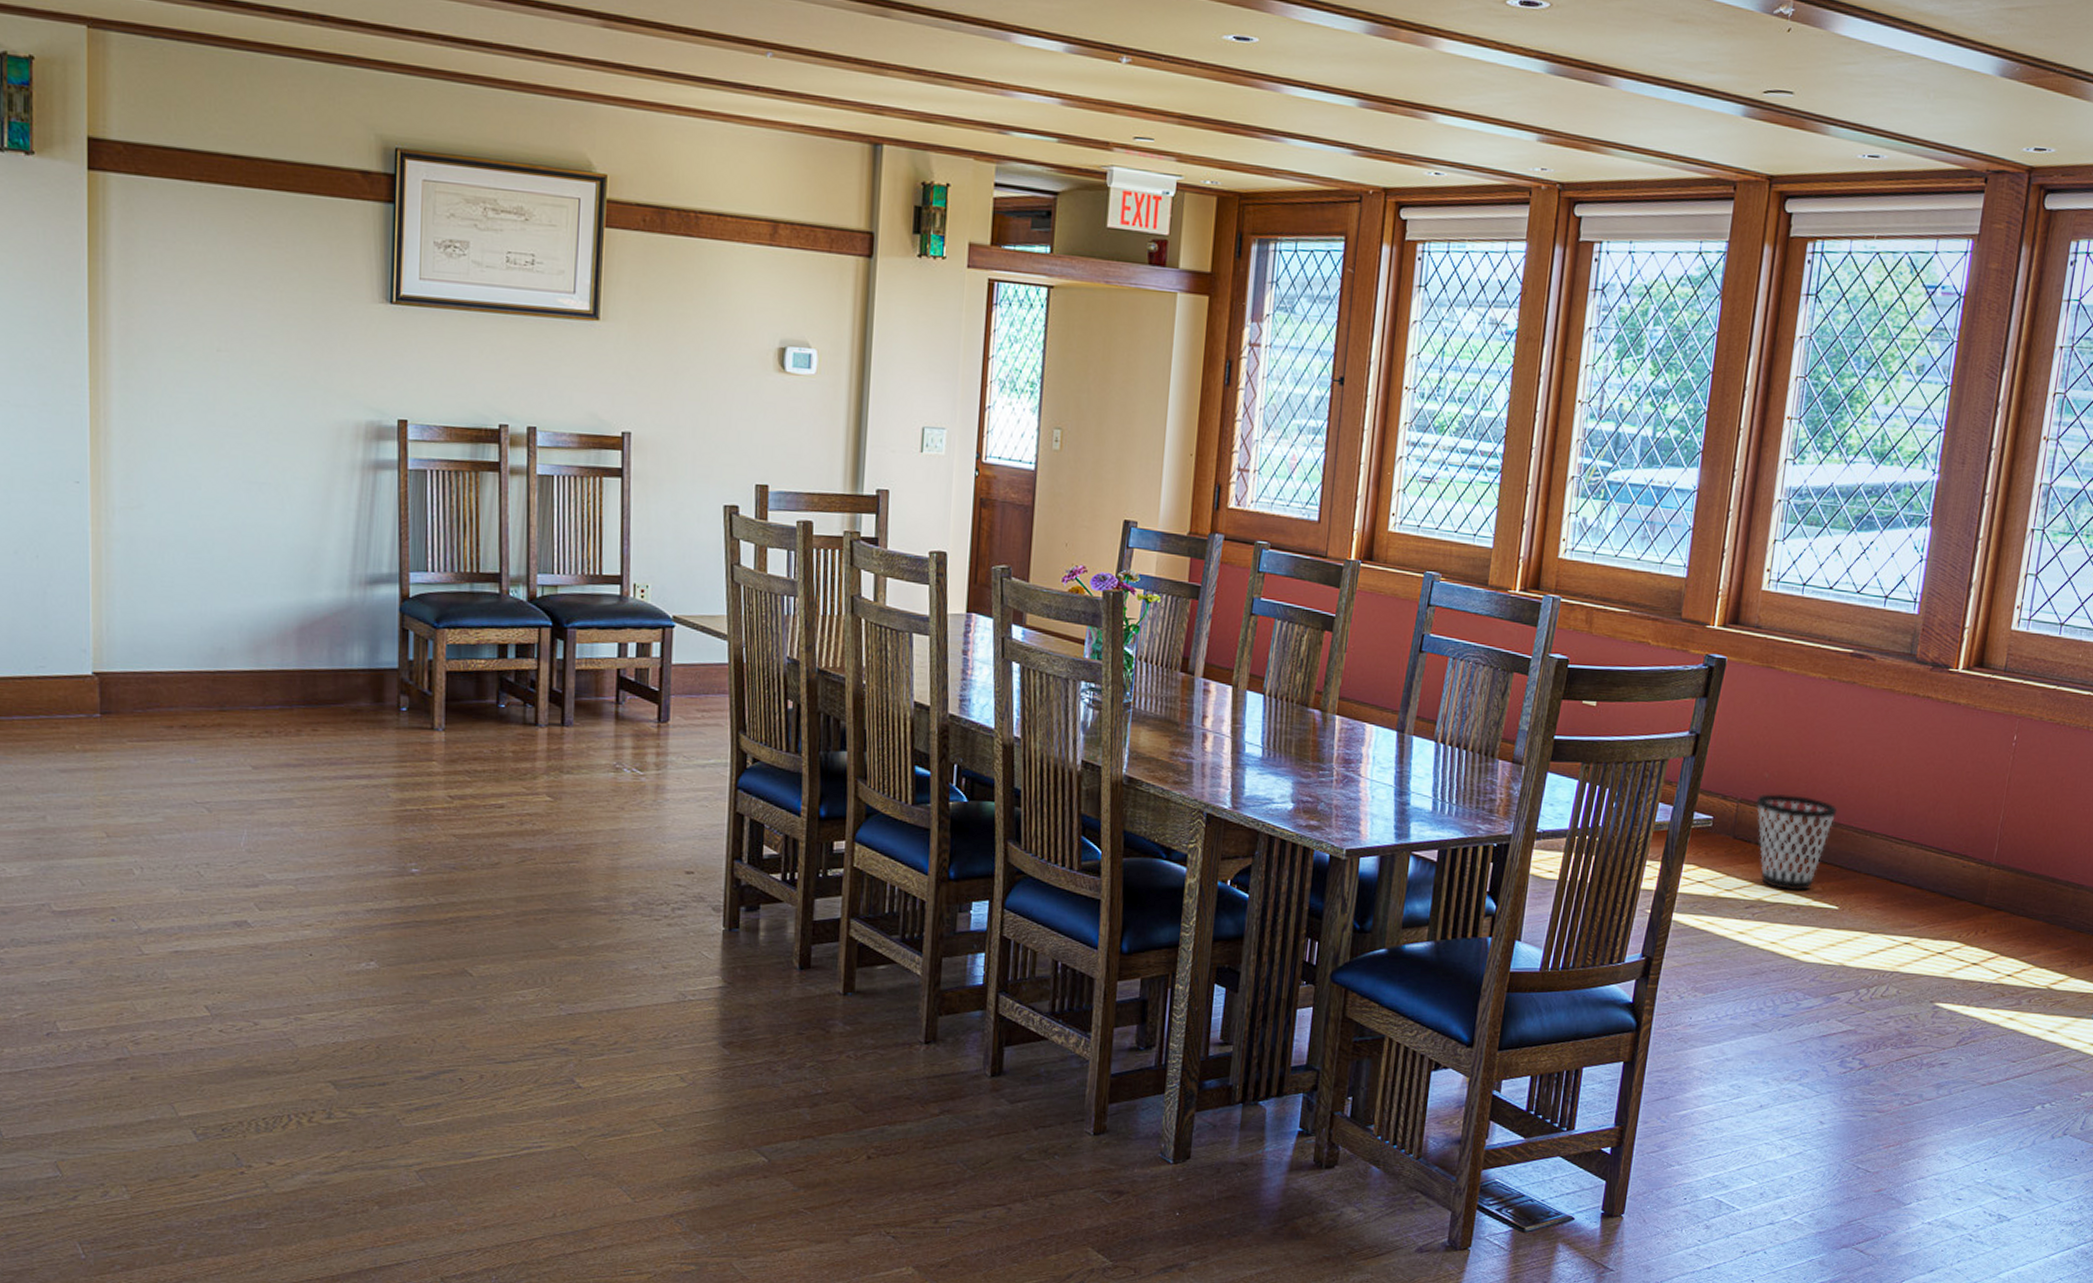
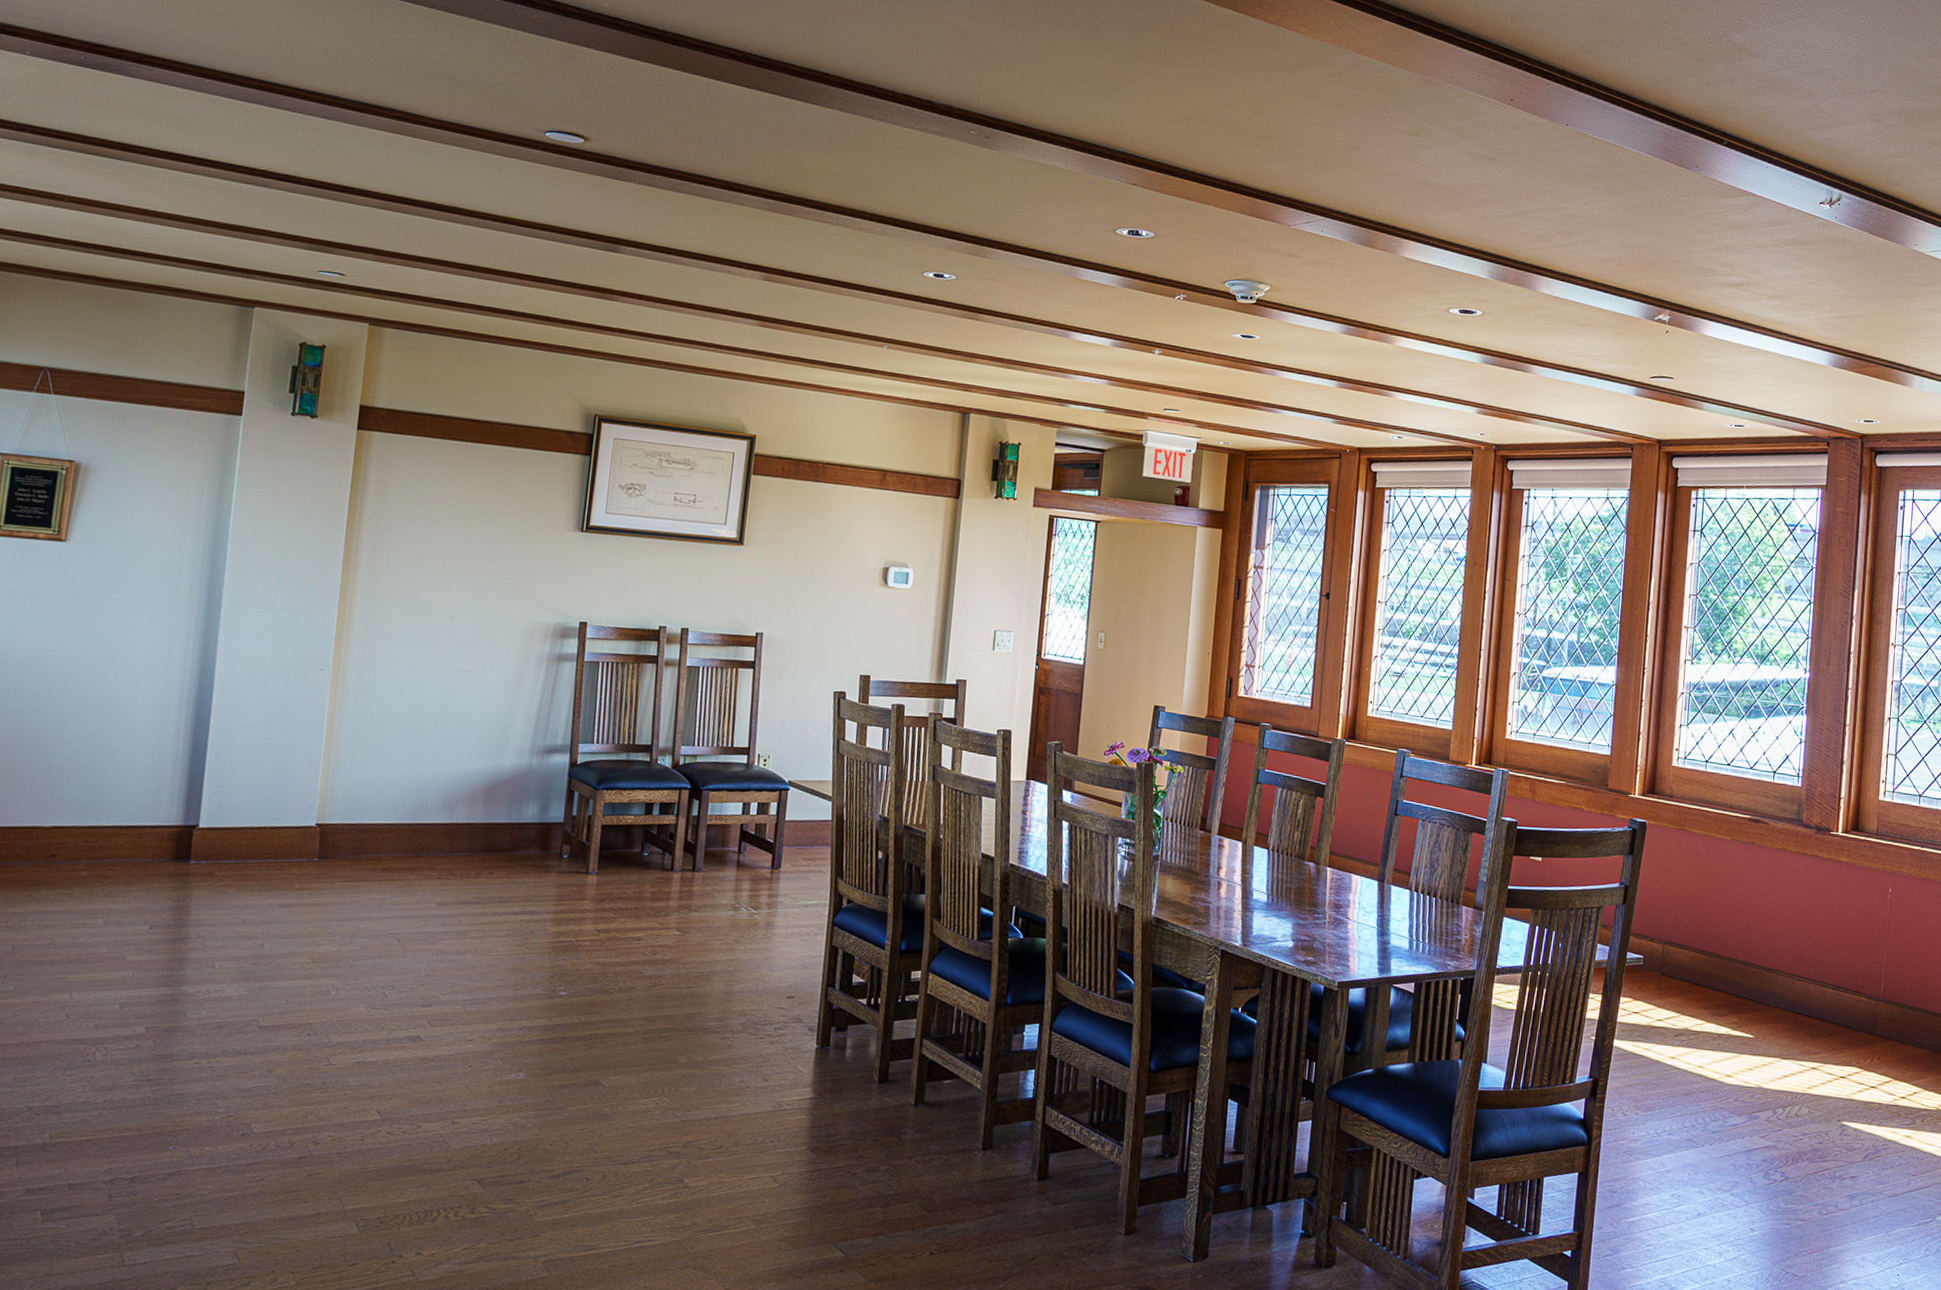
wastebasket: present [1756,793,1838,891] -> none [1678,936,1747,1022]

